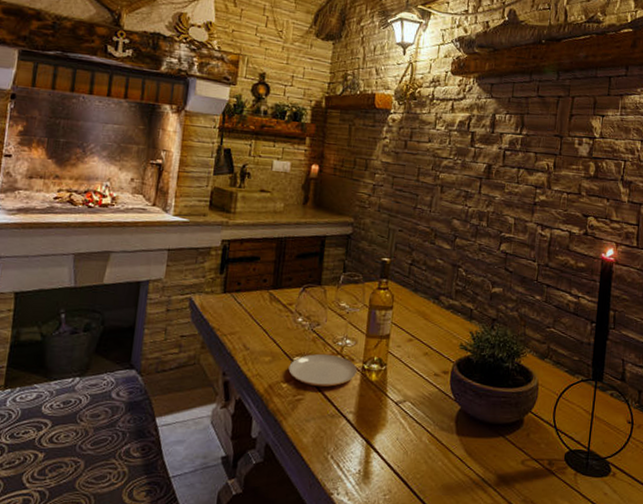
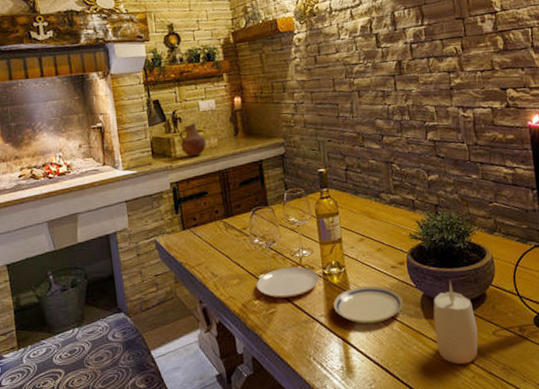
jug: none [242,181,271,218] -> present [178,122,206,157]
plate: none [365,388,438,431] -> present [333,285,403,325]
candle: none [462,398,508,490] -> present [433,279,478,365]

